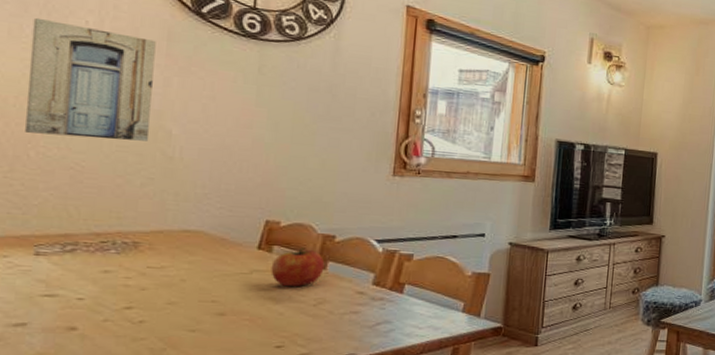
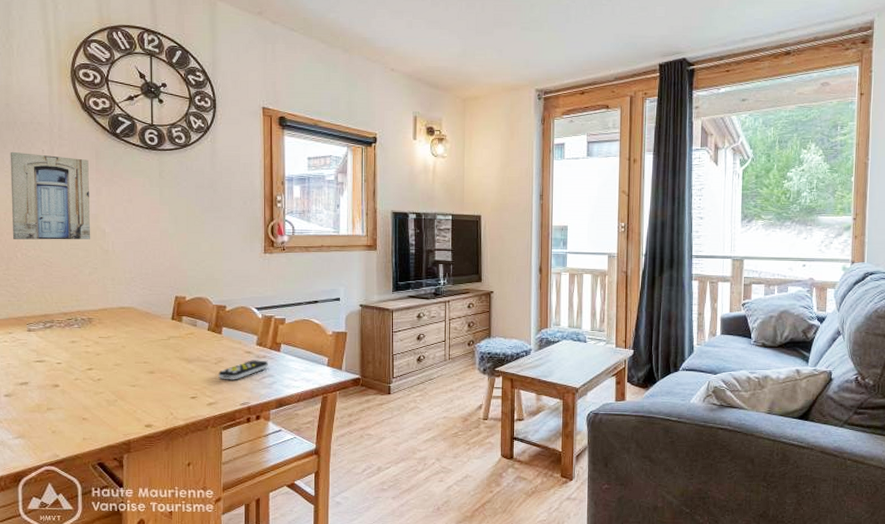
fruit: present [271,247,325,287] -> none [182,317,220,349]
remote control: none [316,302,386,327] -> present [218,360,268,380]

